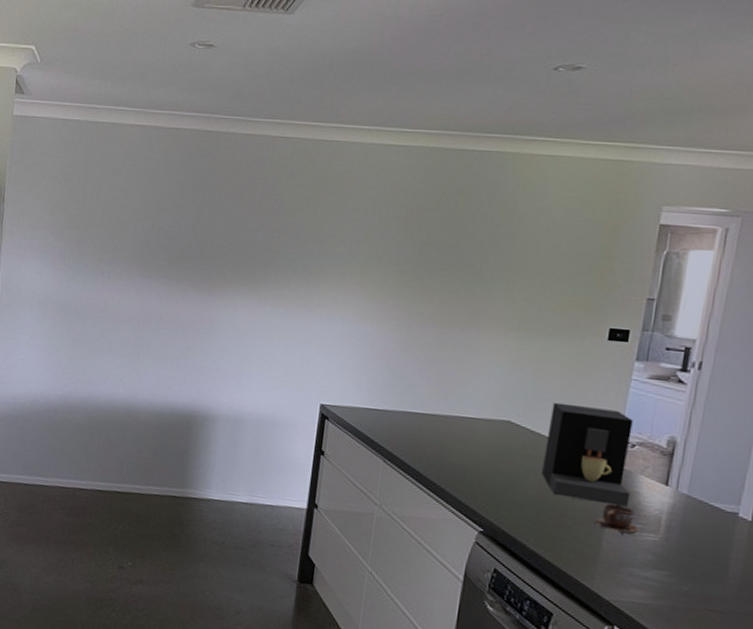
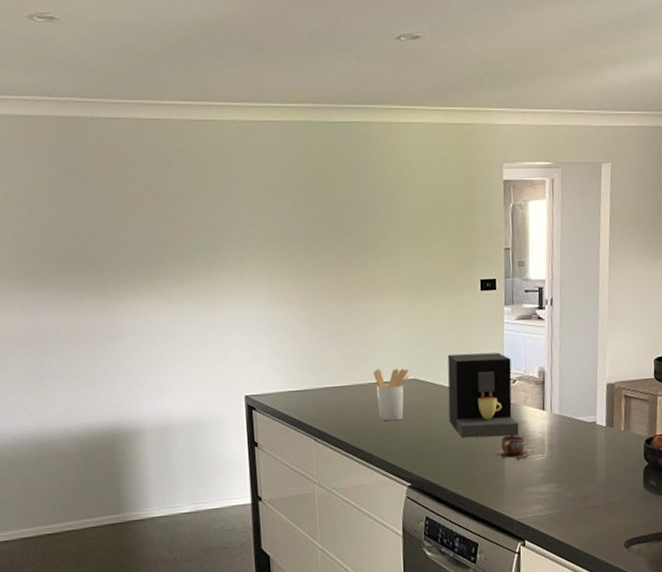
utensil holder: none [459,402,503,461] -> present [374,368,409,421]

